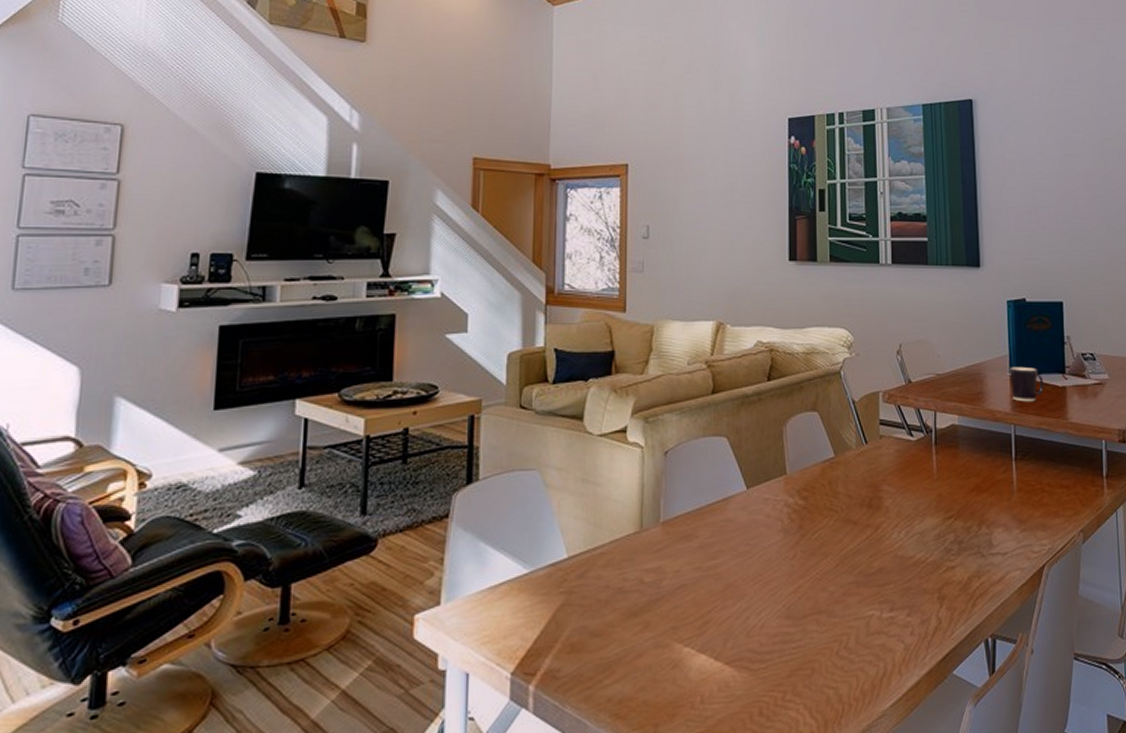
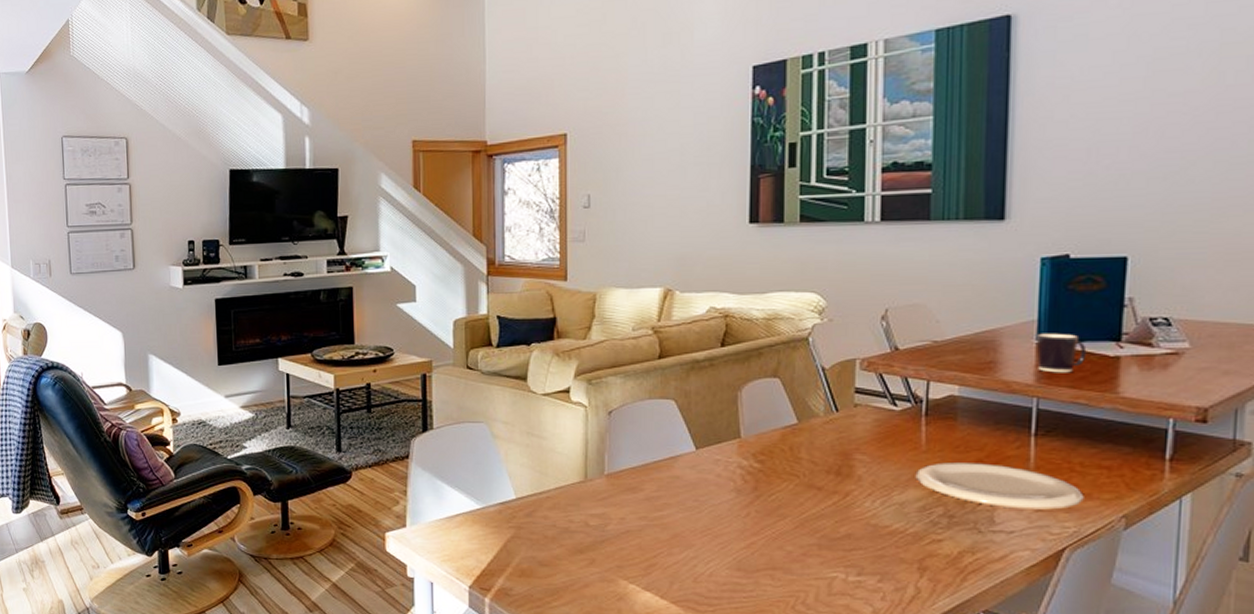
plate: none [930,488,1054,531] -> present [915,462,1084,510]

